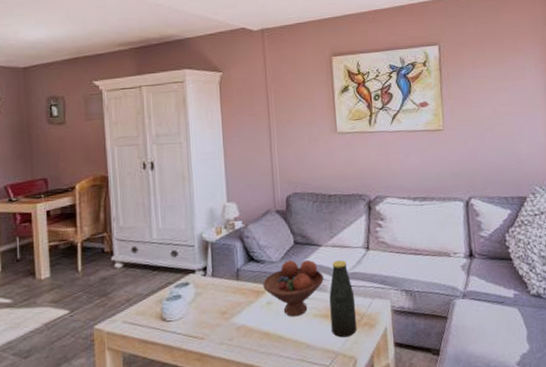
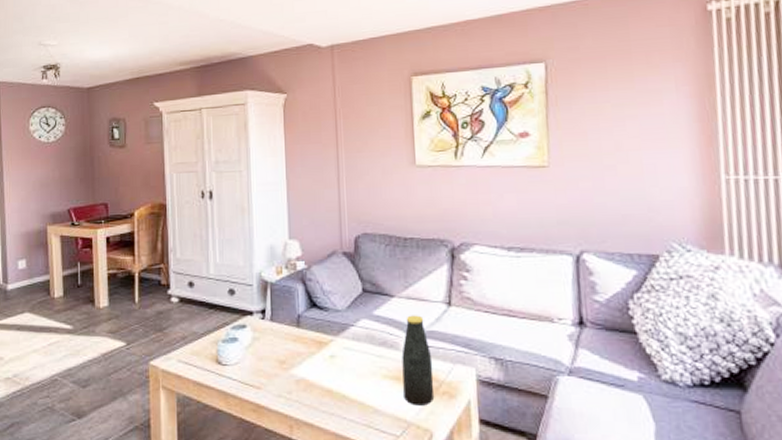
fruit bowl: present [263,259,324,317] -> none [326,310,396,375]

